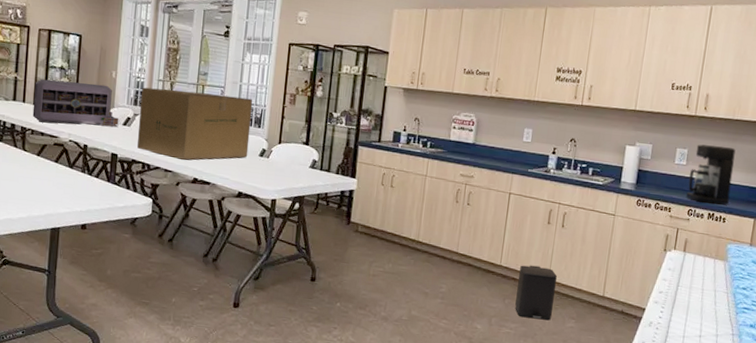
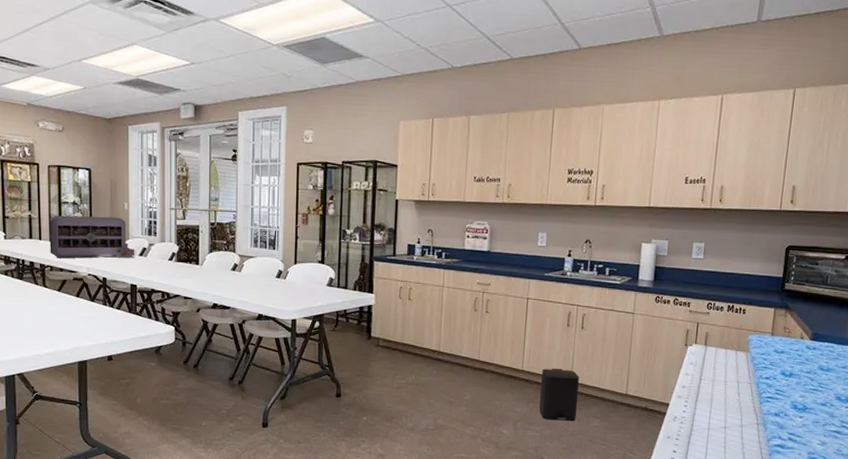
box: present [137,87,253,160] -> none [154,217,266,286]
coffee maker: present [685,144,736,205] -> none [704,237,753,296]

